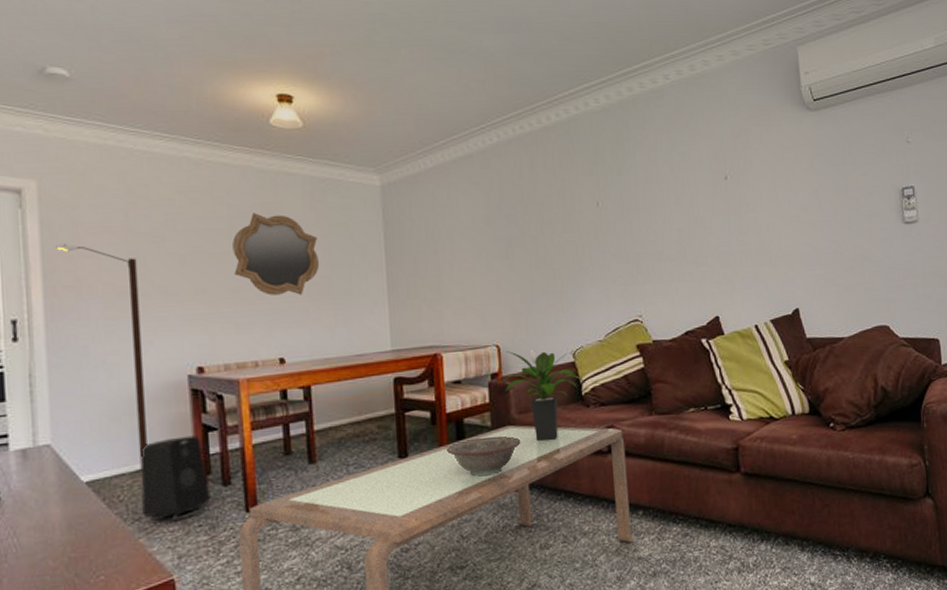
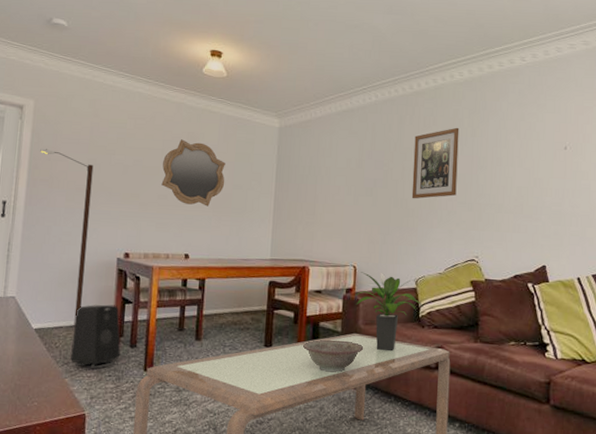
wall art: none [550,165,608,257] -> present [411,127,459,199]

